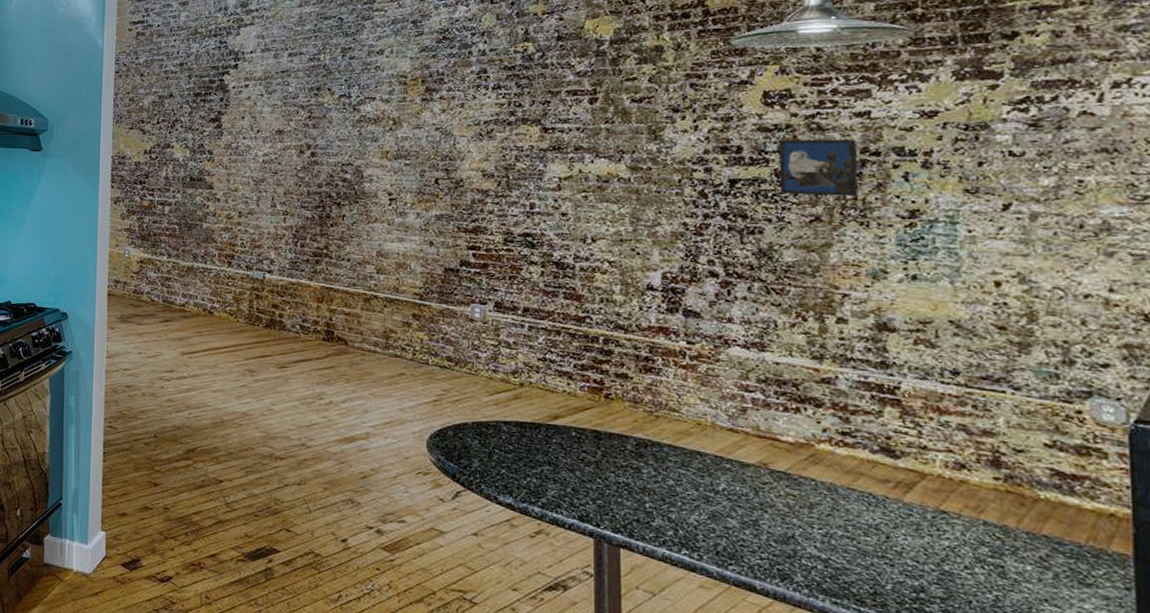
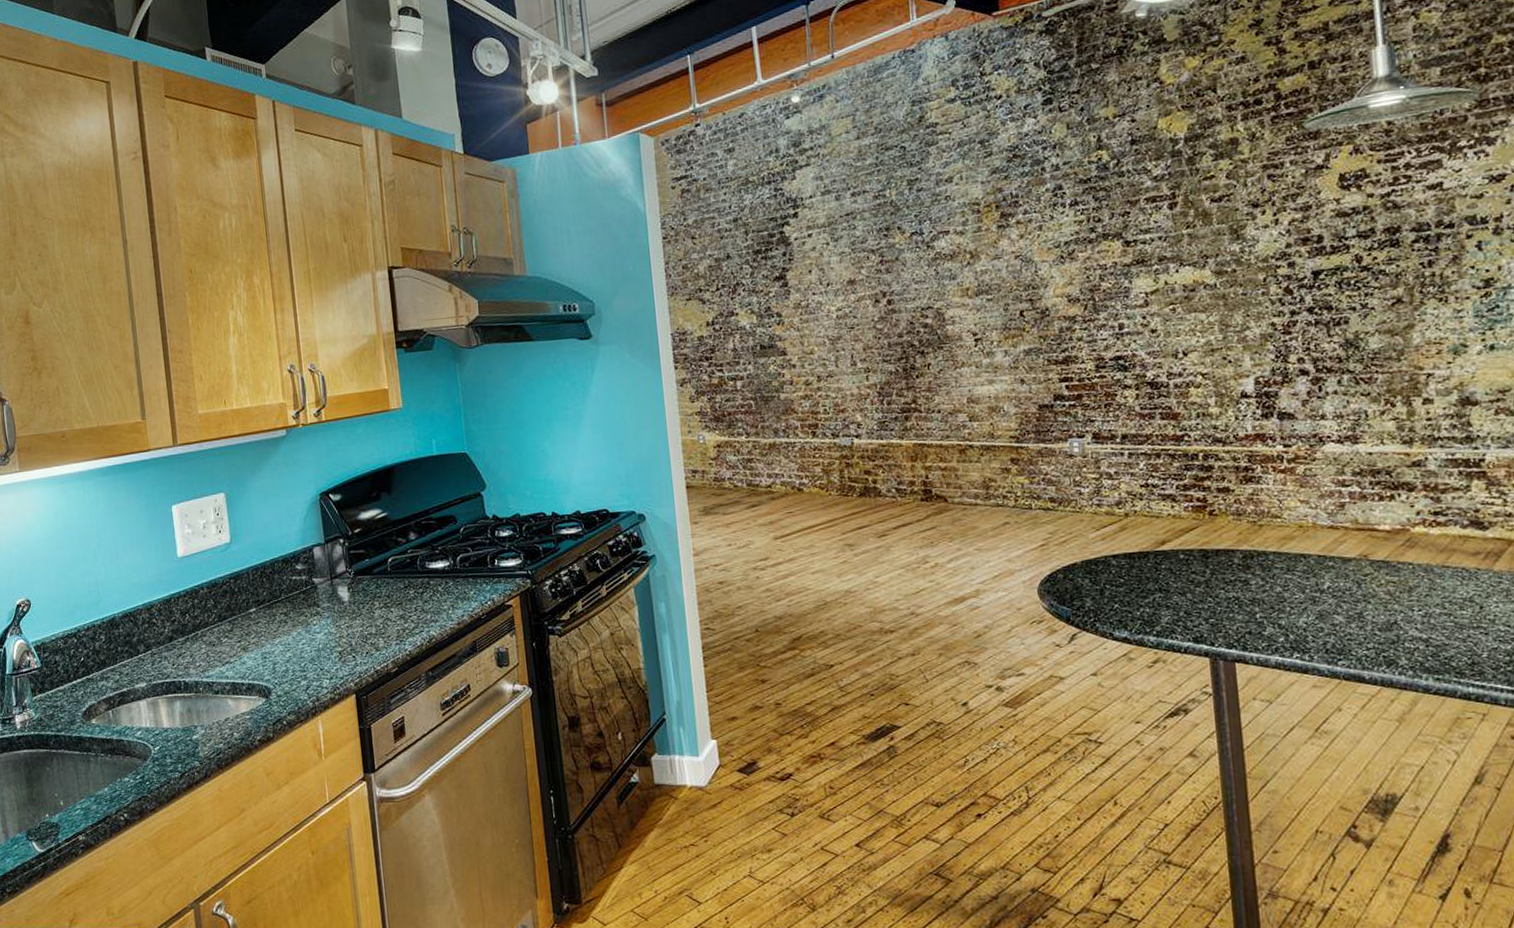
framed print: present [778,139,858,197] -> none [1357,214,1436,280]

